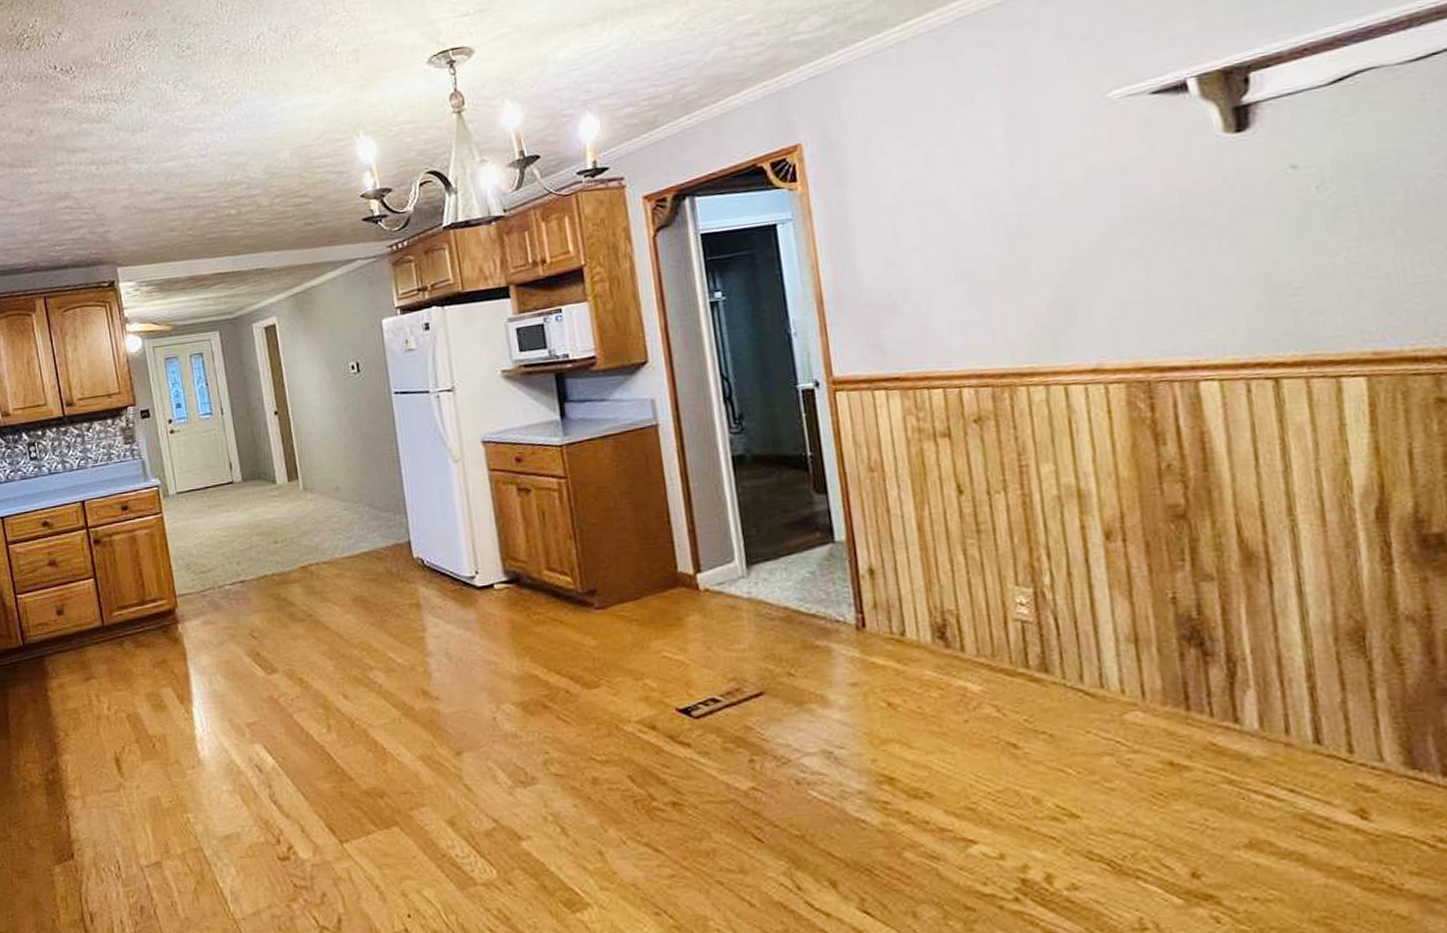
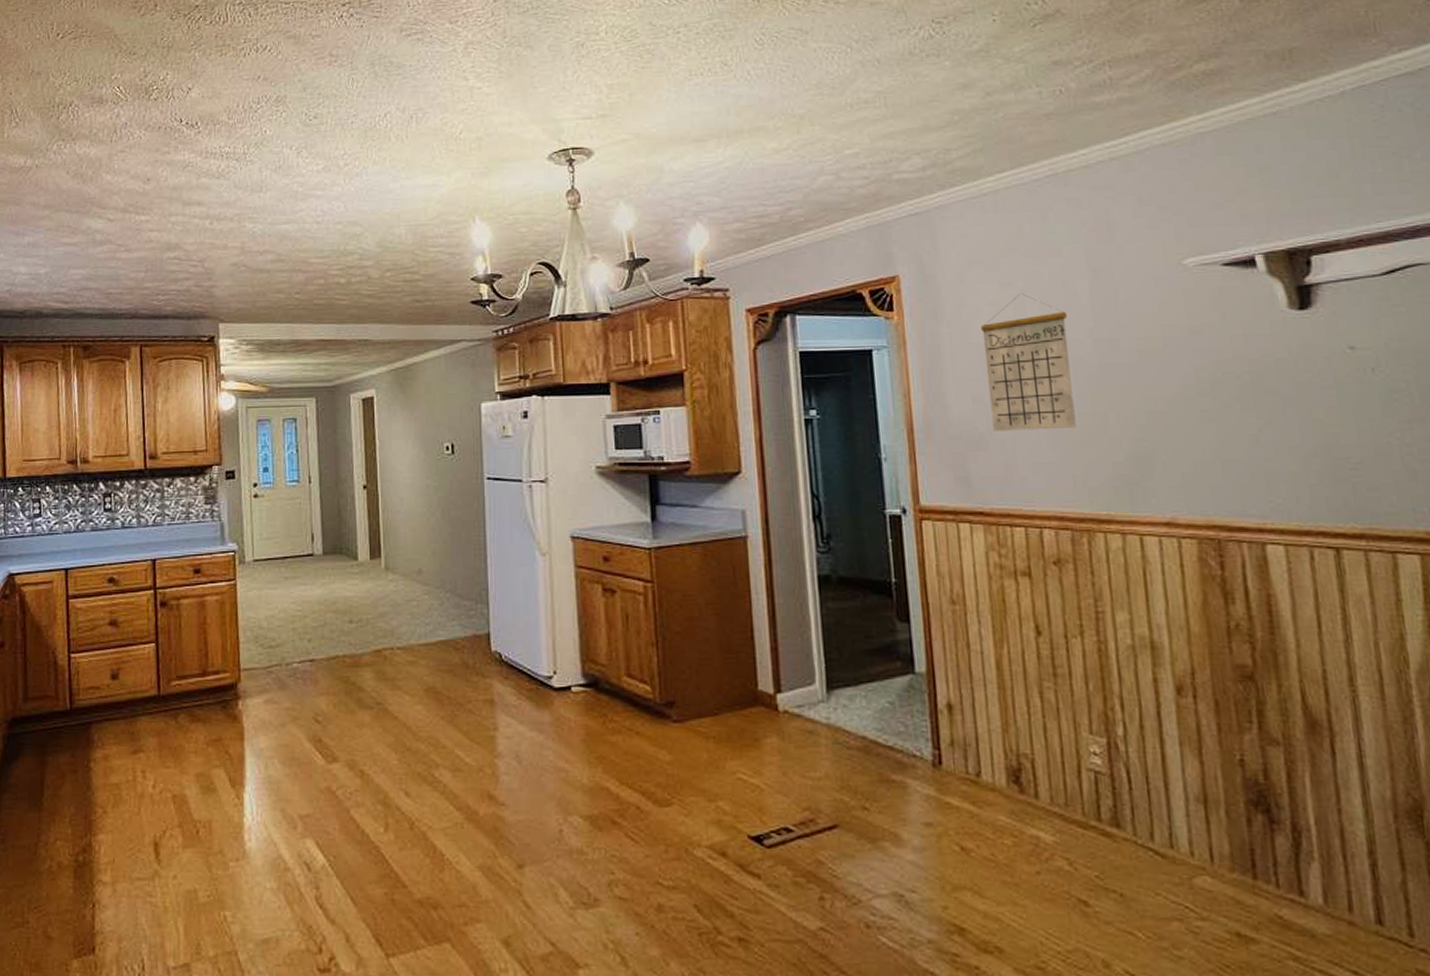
calendar: none [889,148,995,294] -> present [980,294,1077,431]

